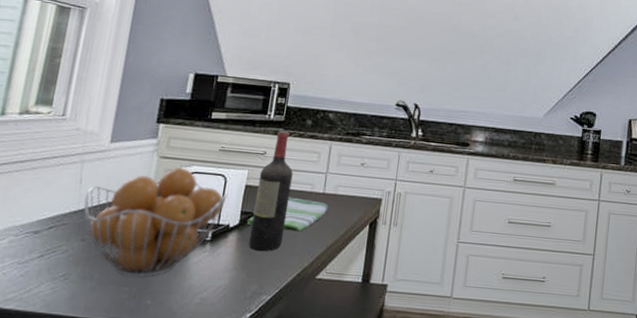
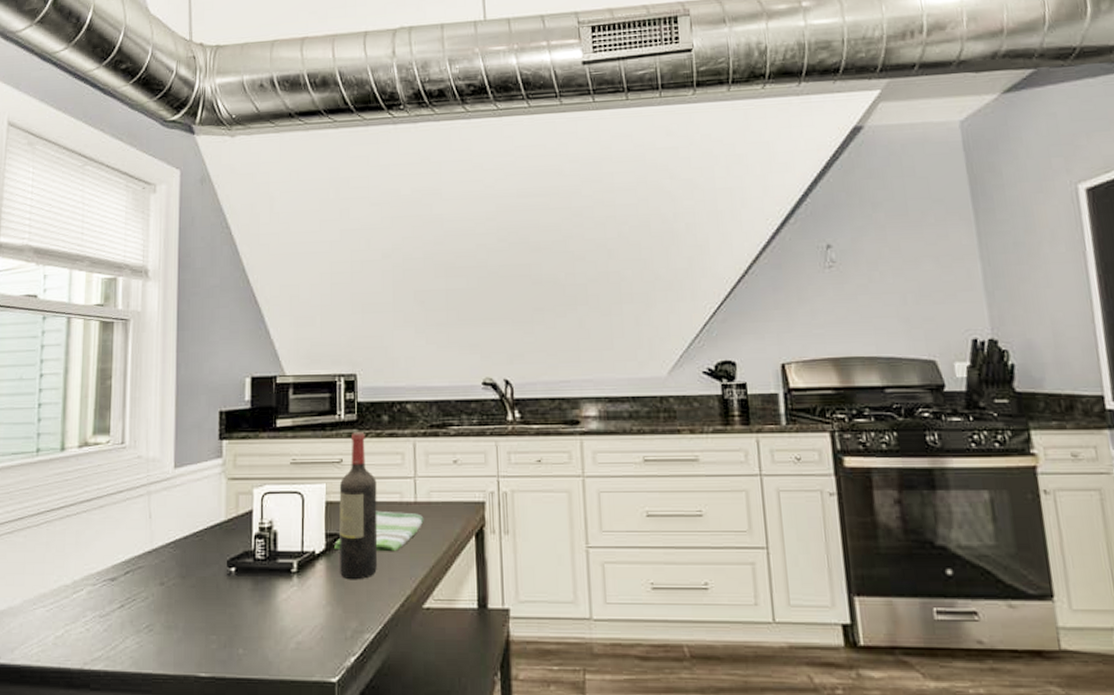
fruit basket: present [83,168,228,278] -> none [156,489,307,623]

